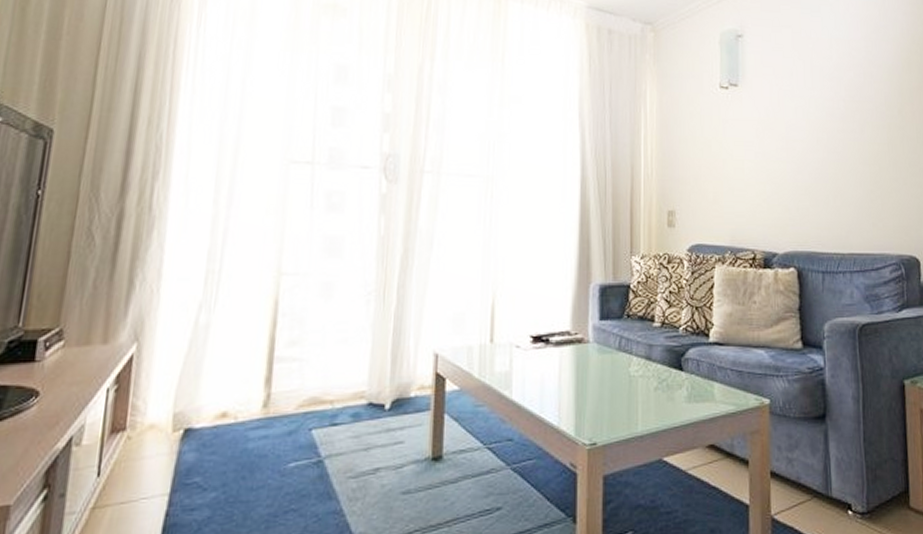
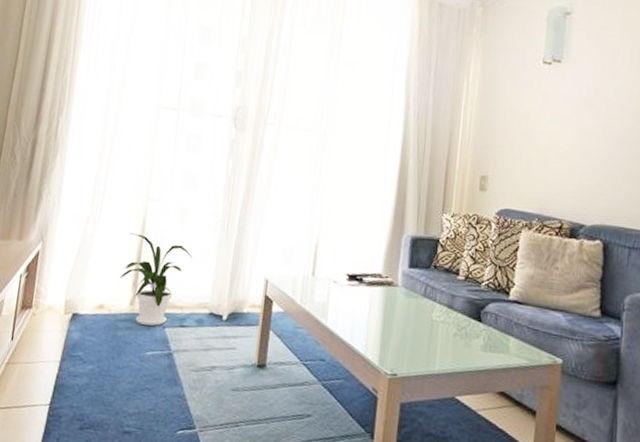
house plant: none [248,318,341,430] -> present [120,233,192,326]

